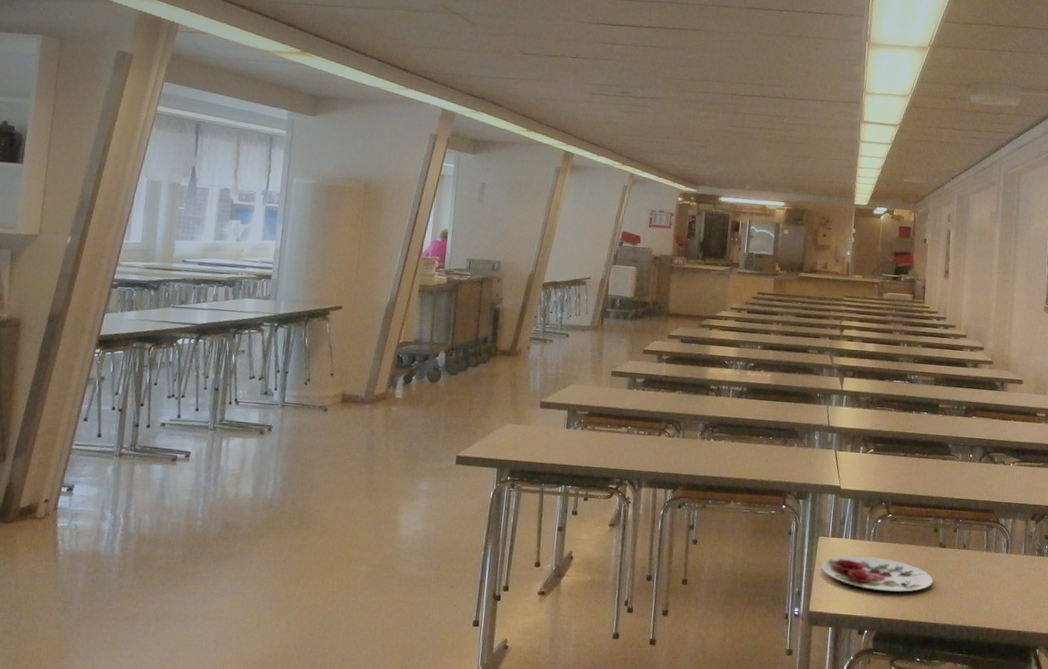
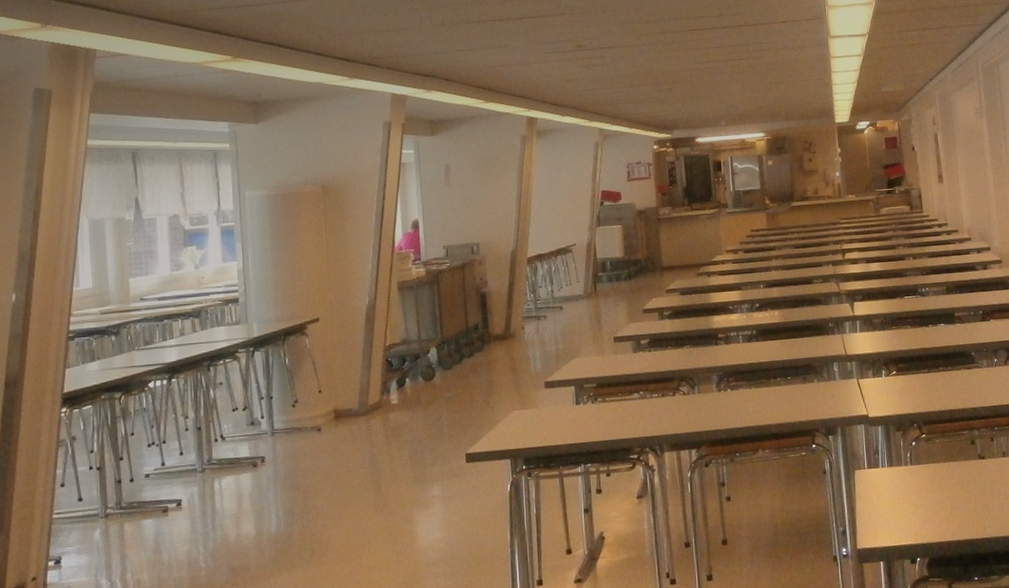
plate: present [821,555,933,592] -> none [862,480,979,516]

